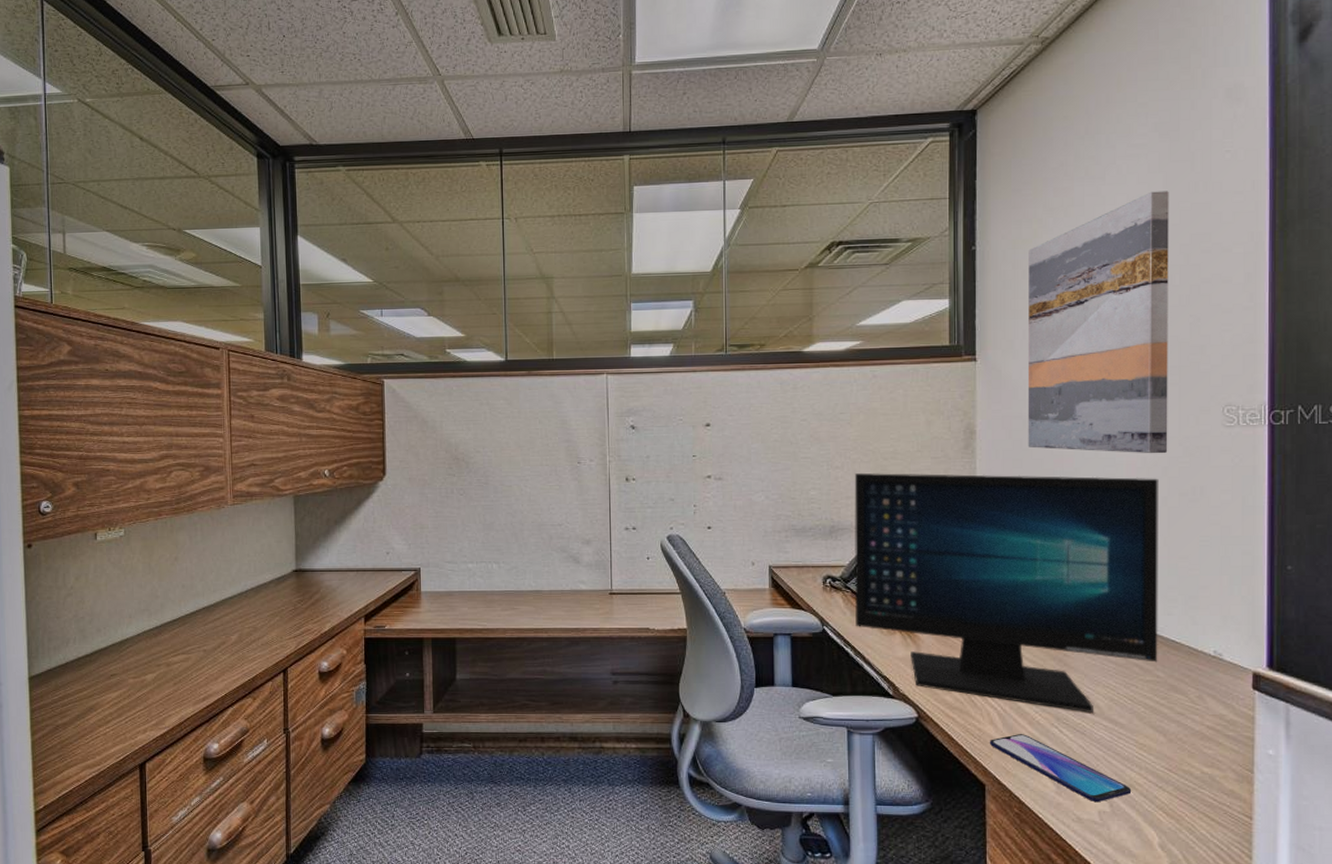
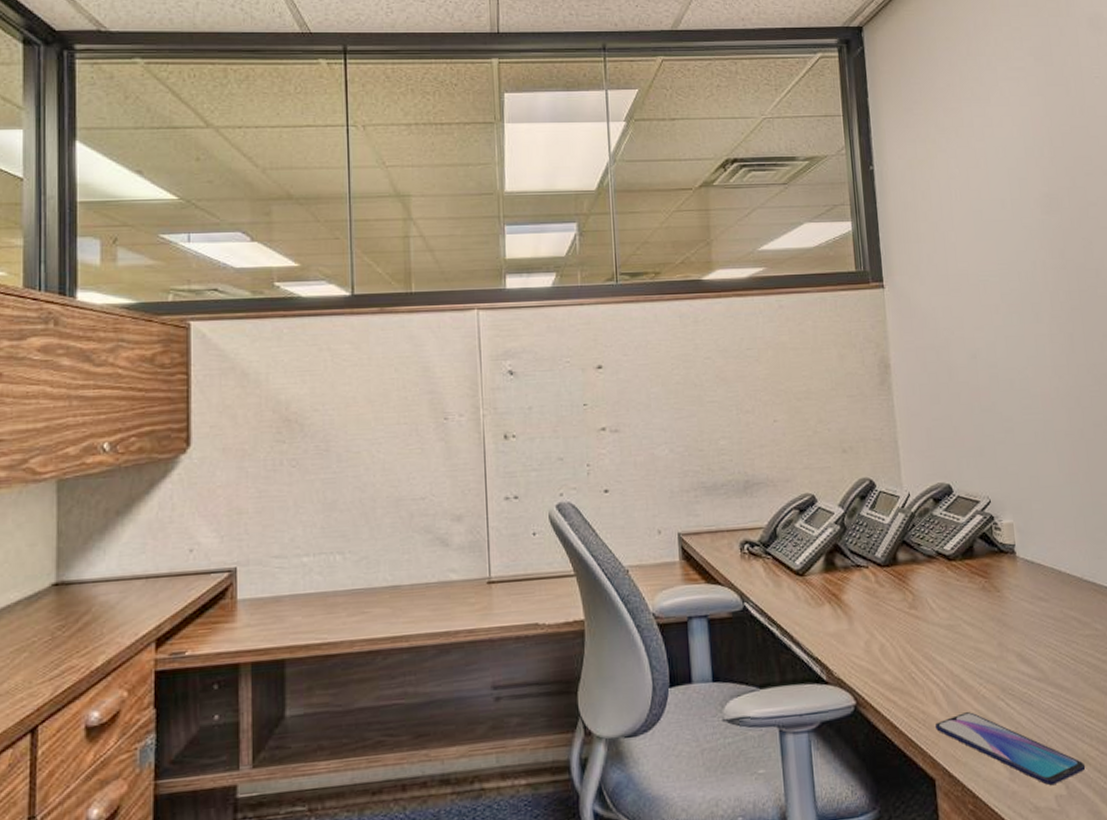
computer monitor: present [854,473,1159,713] -> none [767,409,1095,679]
wall art: present [1027,191,1169,454] -> none [925,114,1078,384]

